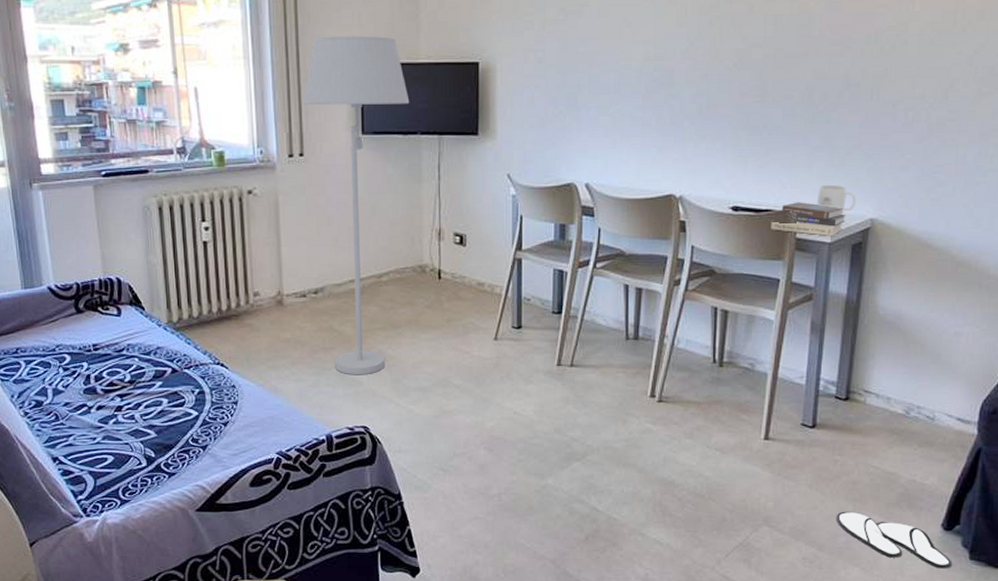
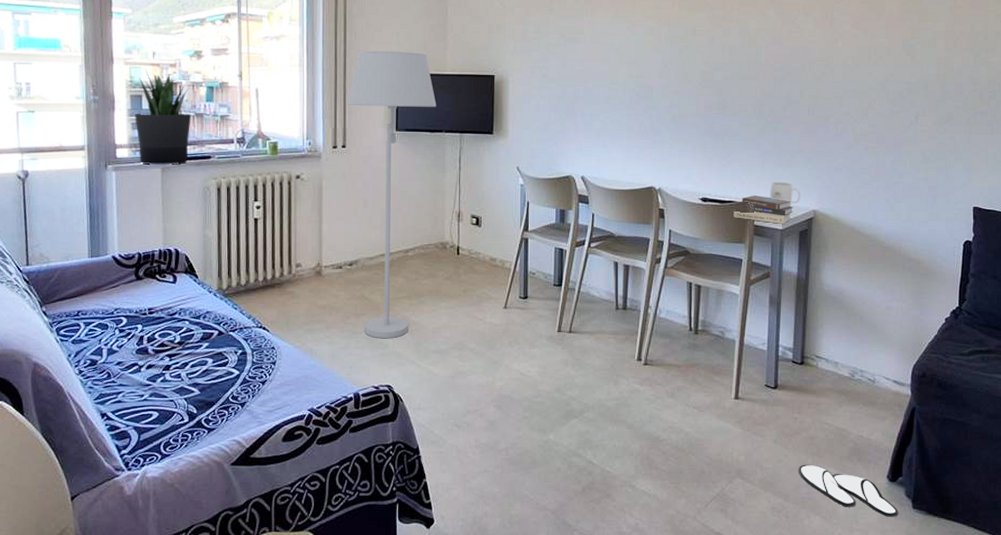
planter: none [58,69,123,182] -> present [135,70,192,165]

